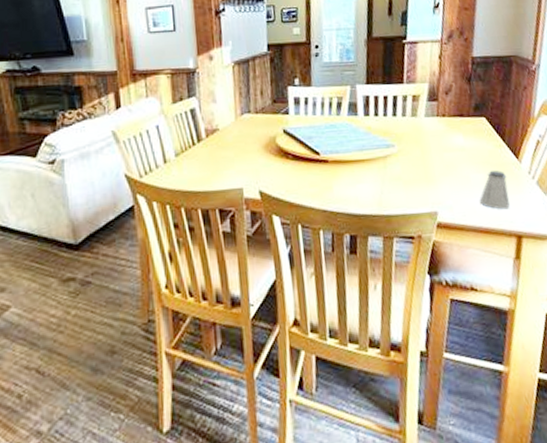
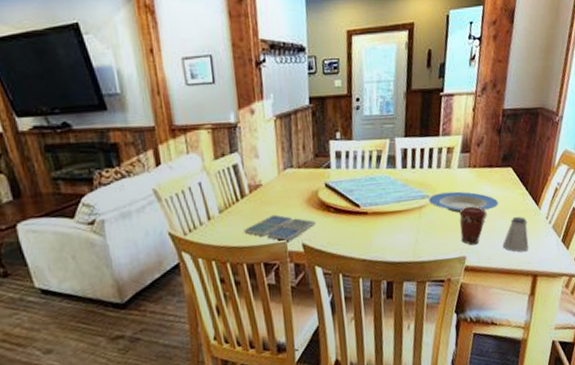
drink coaster: none [199,159,273,188] -> present [244,214,316,242]
plate: none [393,141,472,165] -> present [428,191,498,213]
coffee cup: none [428,157,460,200] -> present [459,206,487,246]

